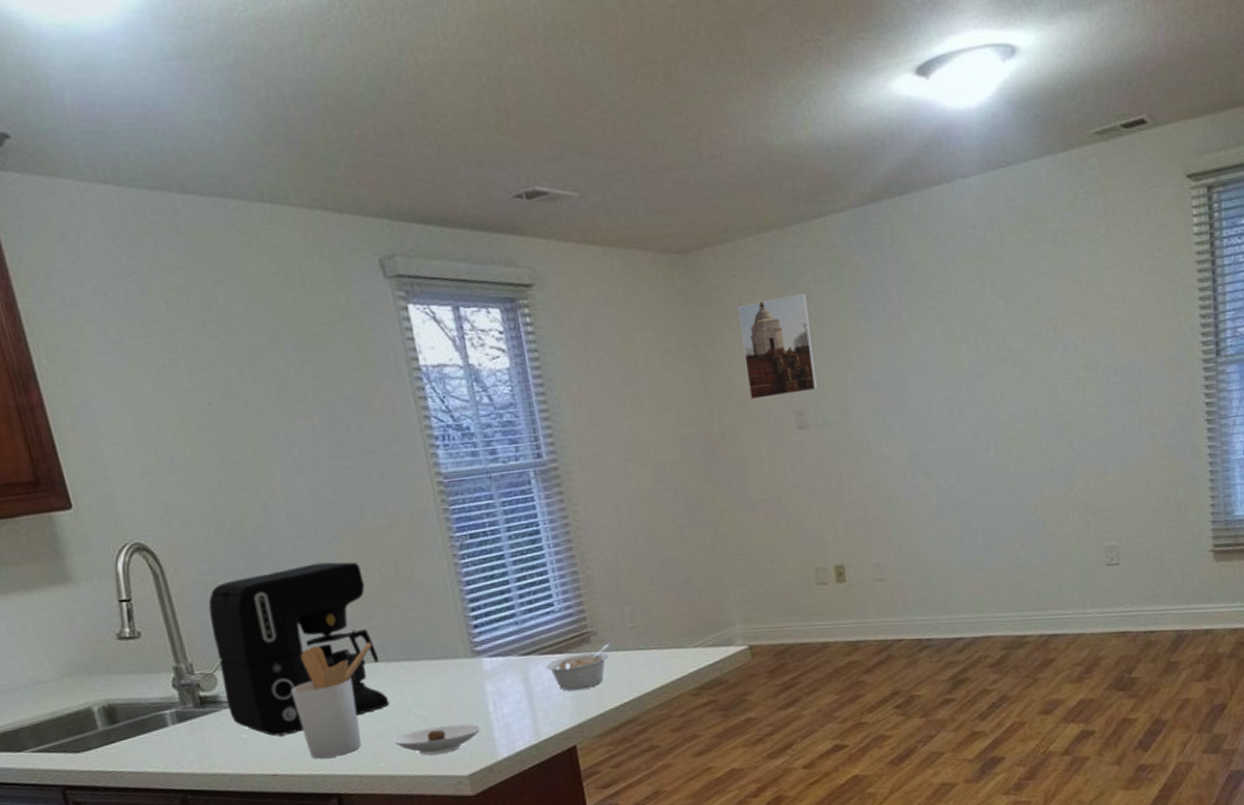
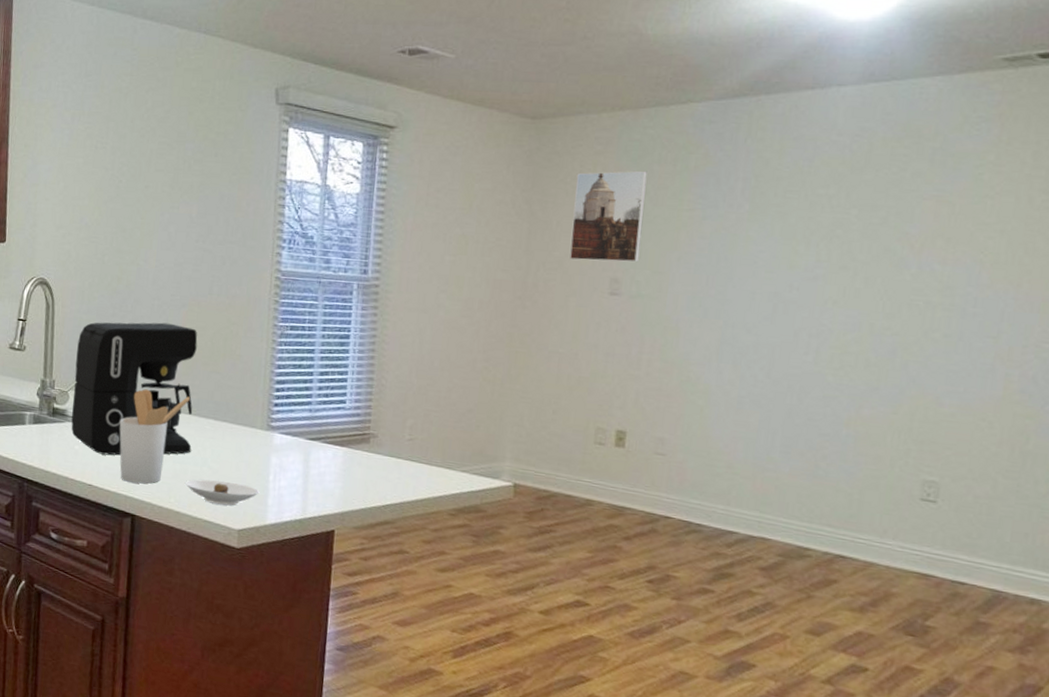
legume: present [546,643,610,691] -> none [326,447,386,483]

